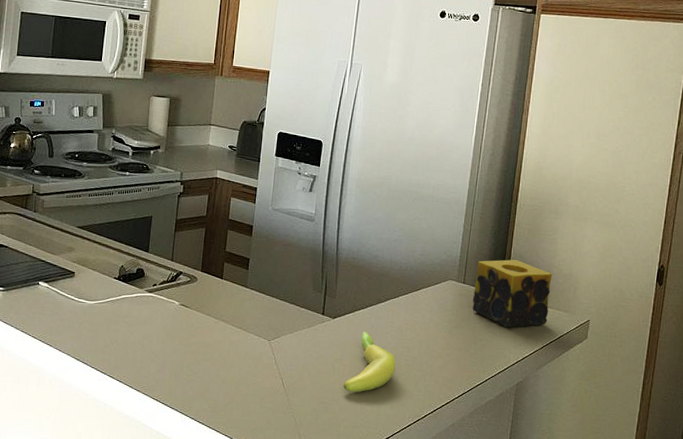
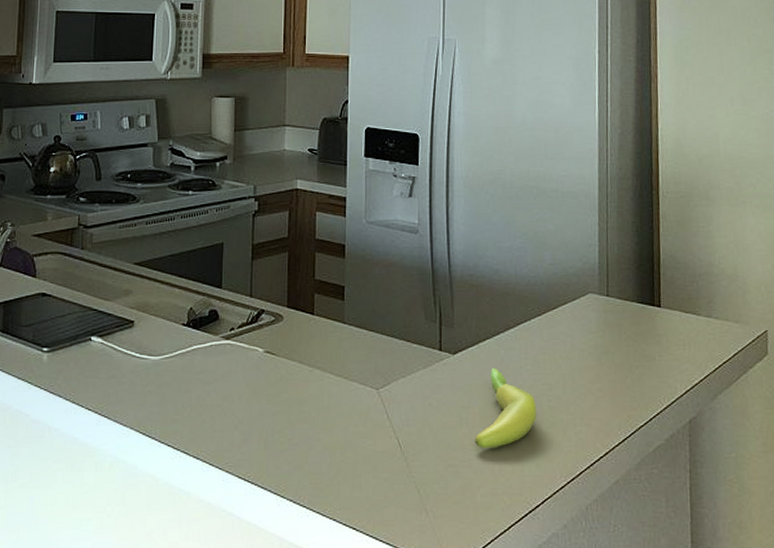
candle: present [472,259,552,327] -> none [620,260,716,348]

